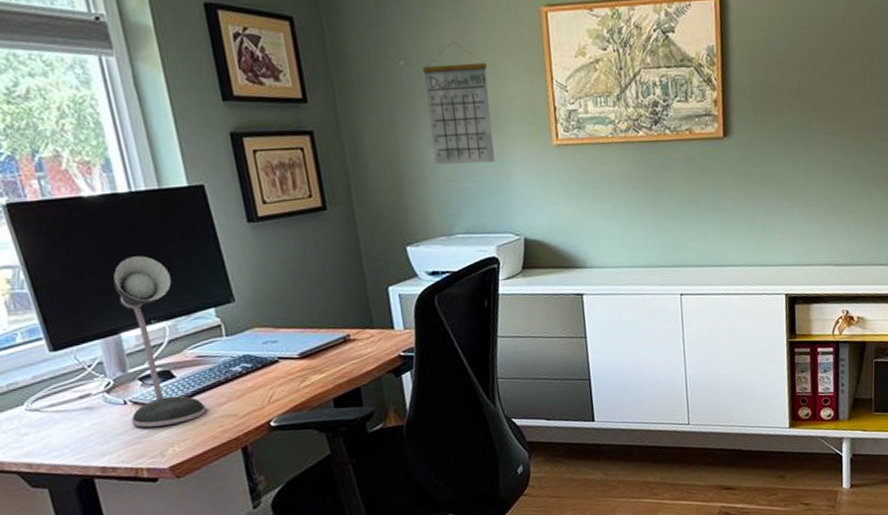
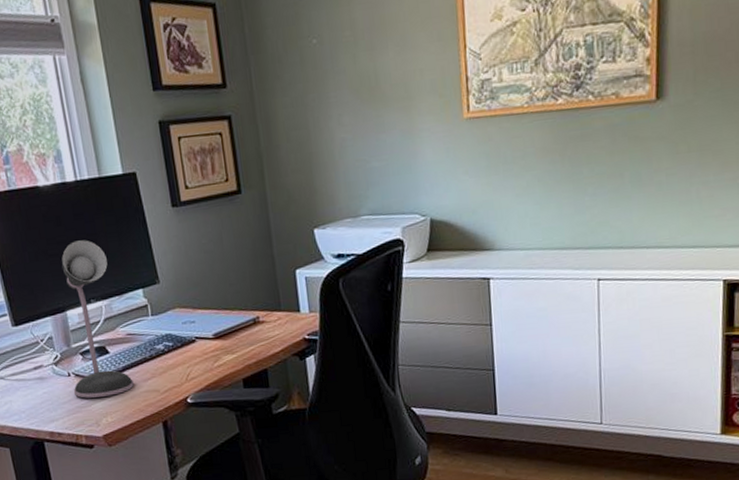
calendar: present [423,42,495,165] -> none [334,16,403,145]

